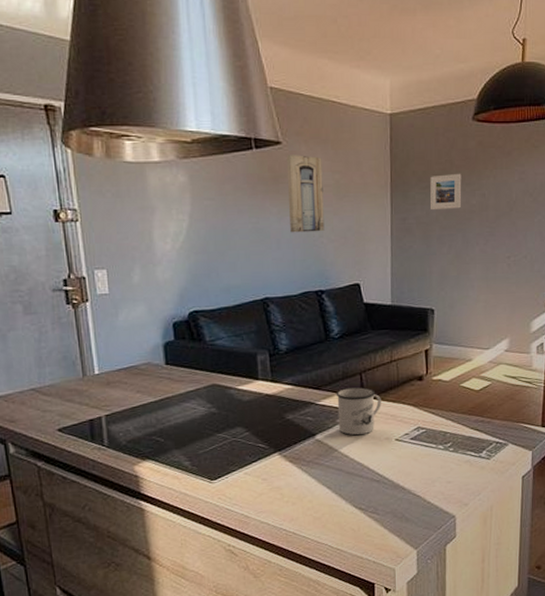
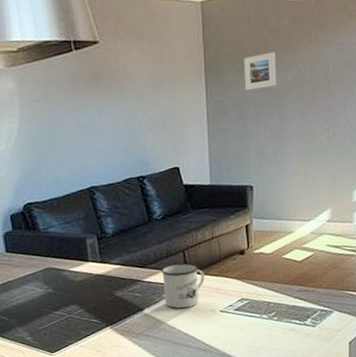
wall art: present [286,155,325,233] -> none [103,51,143,125]

